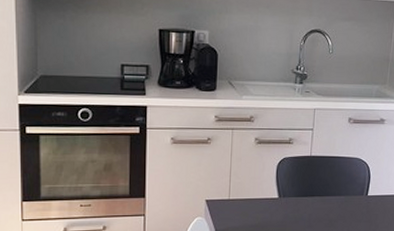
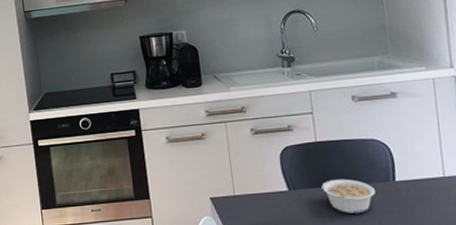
legume: none [307,190,350,221] -> present [321,179,375,213]

